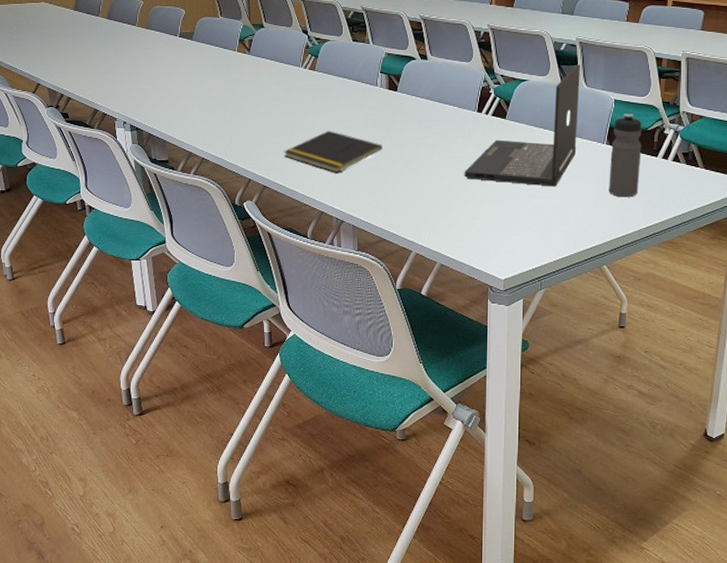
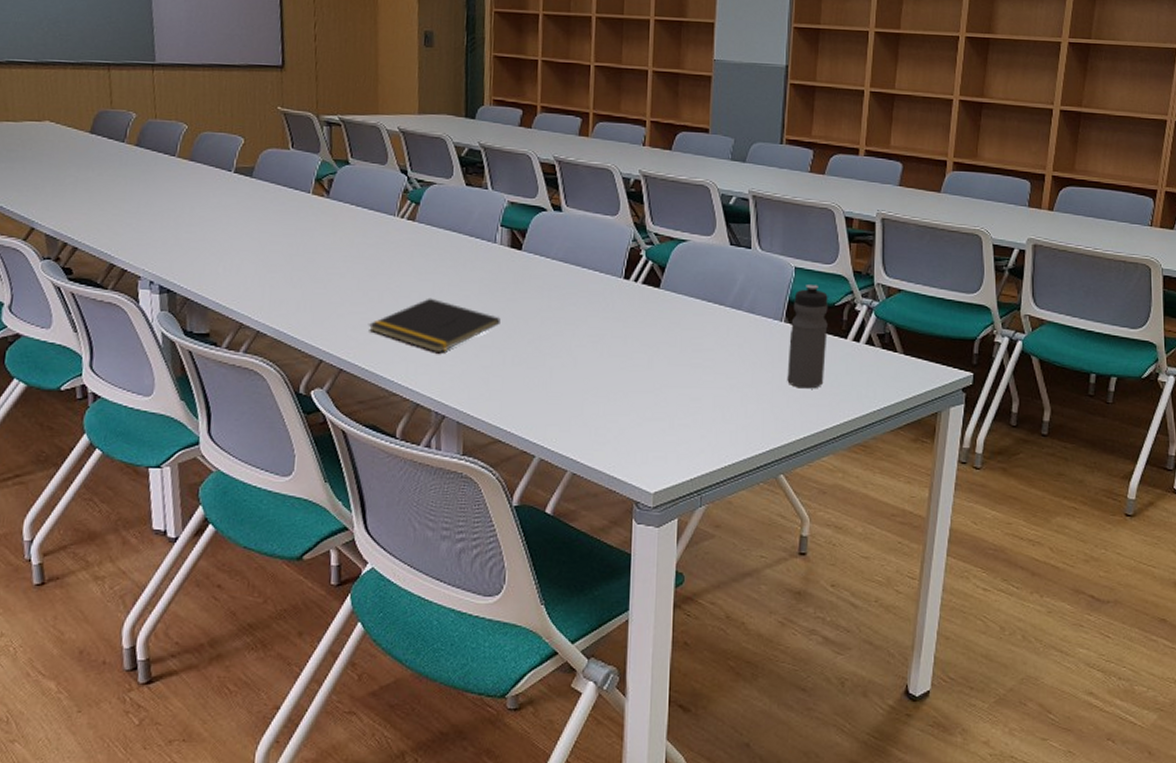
laptop: present [464,64,580,187] -> none [605,222,753,375]

